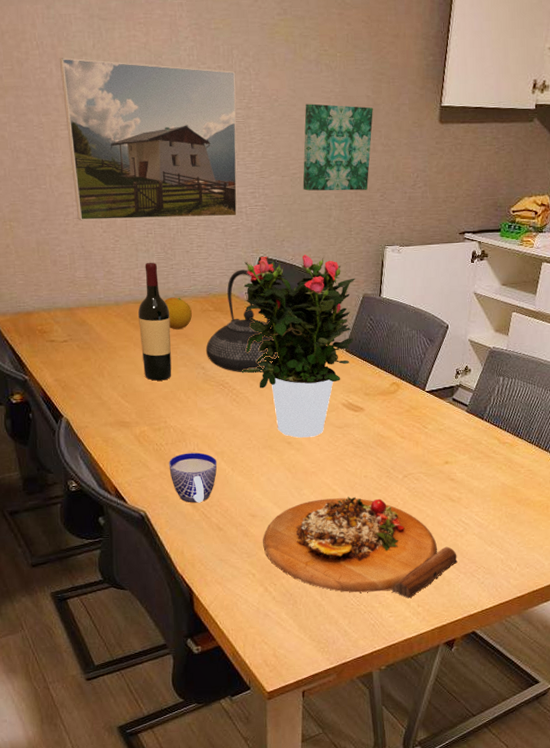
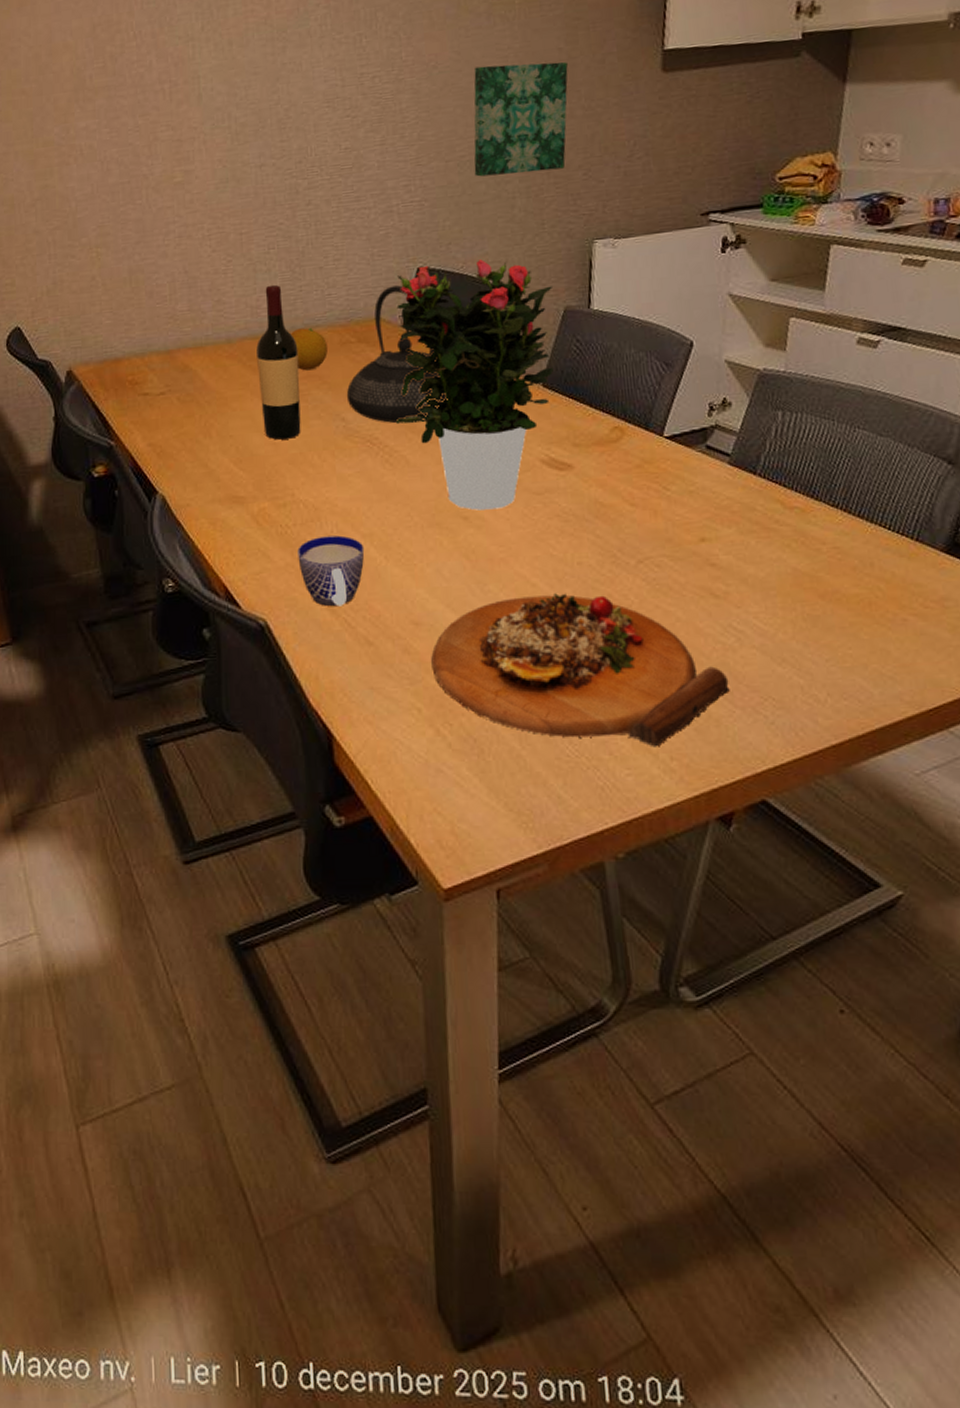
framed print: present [59,58,238,221] -> none [160,37,387,240]

